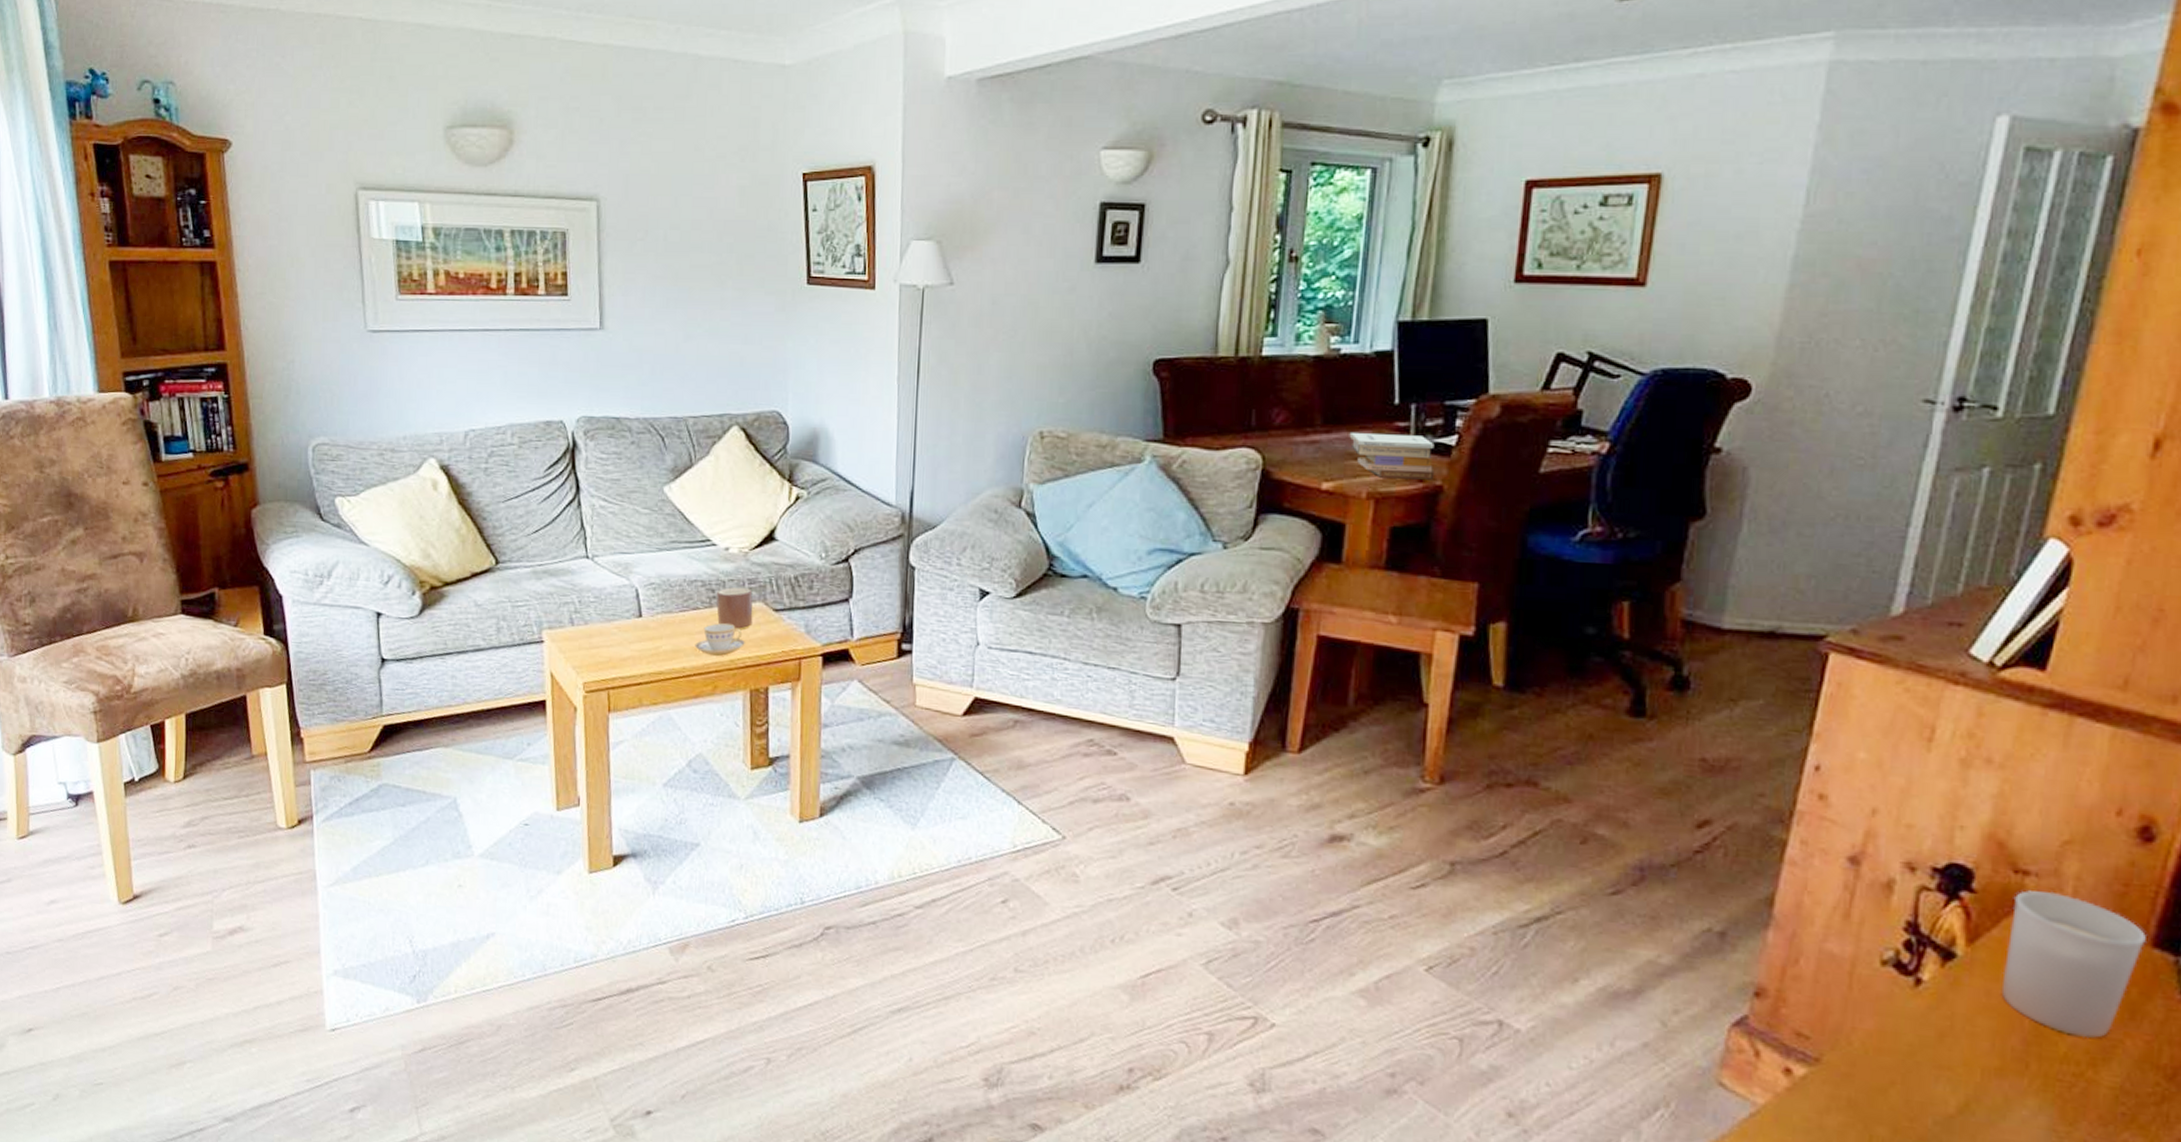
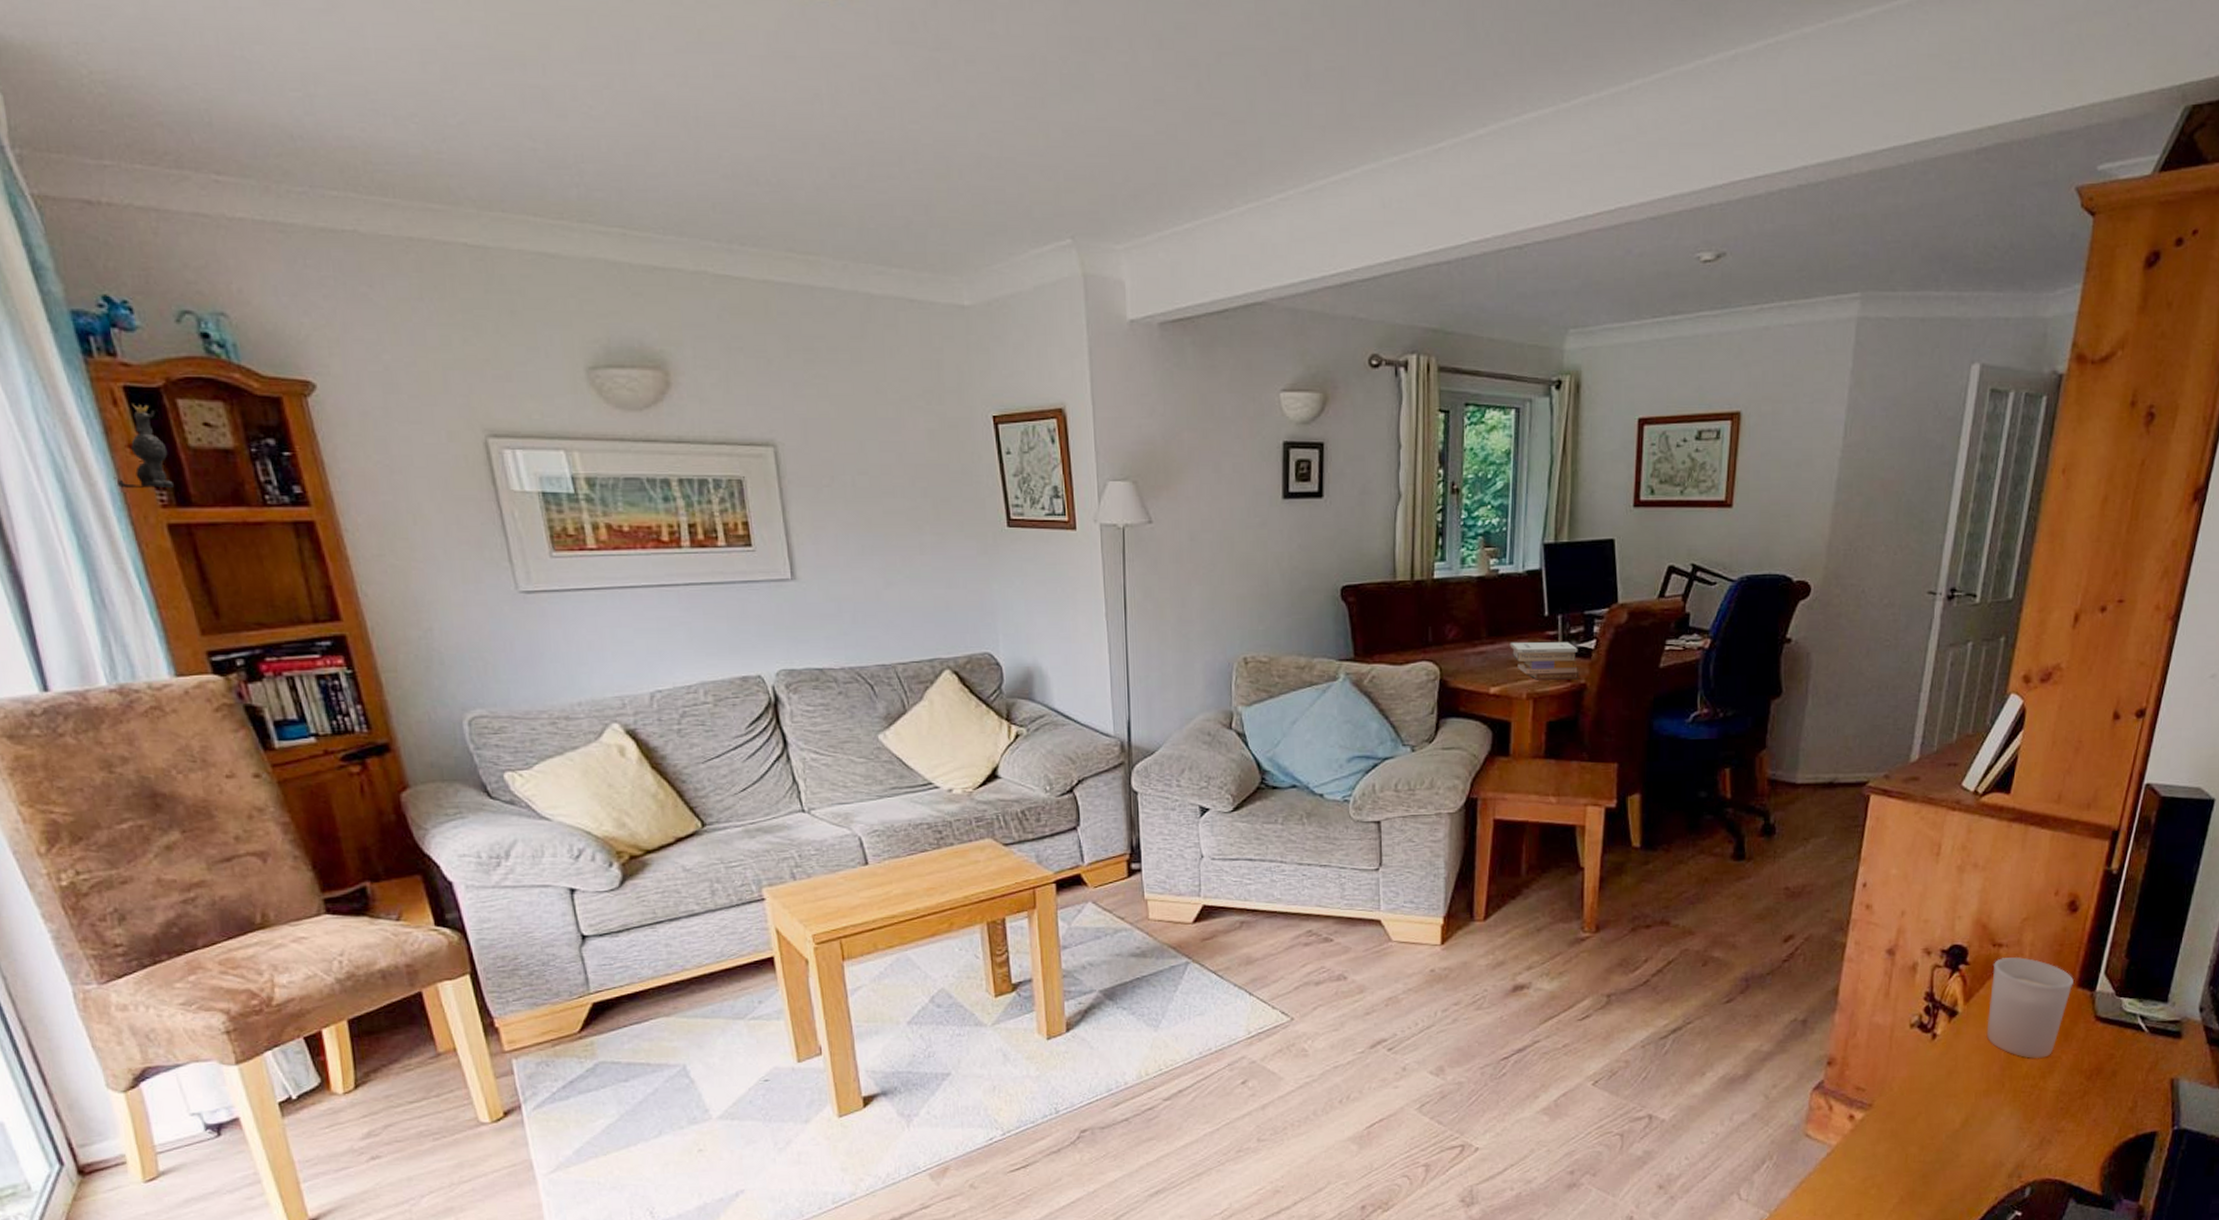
decorative figurine: none [77,159,118,230] -> present [114,404,174,488]
teacup: present [695,623,745,656] -> none [926,862,978,894]
mug: present [716,586,753,631] -> none [943,825,983,868]

